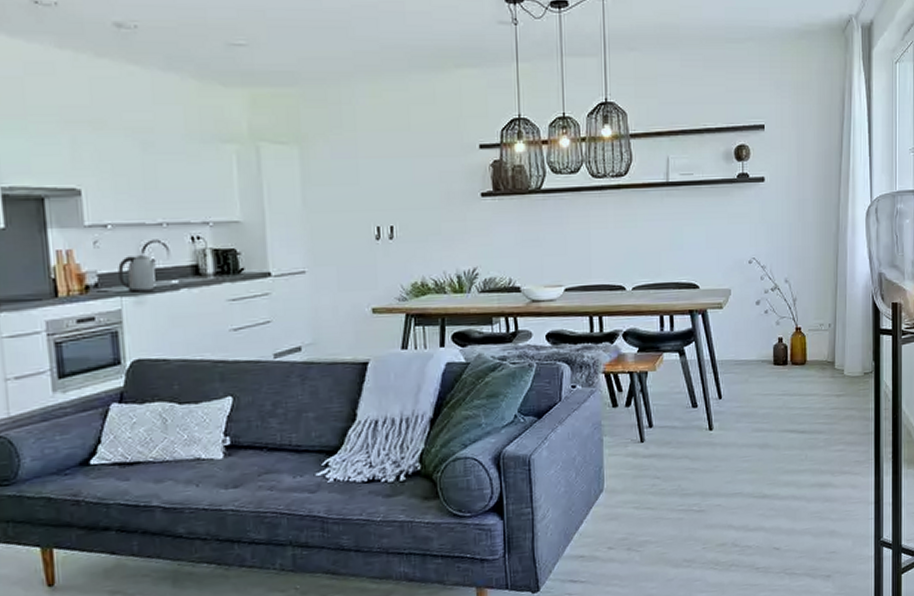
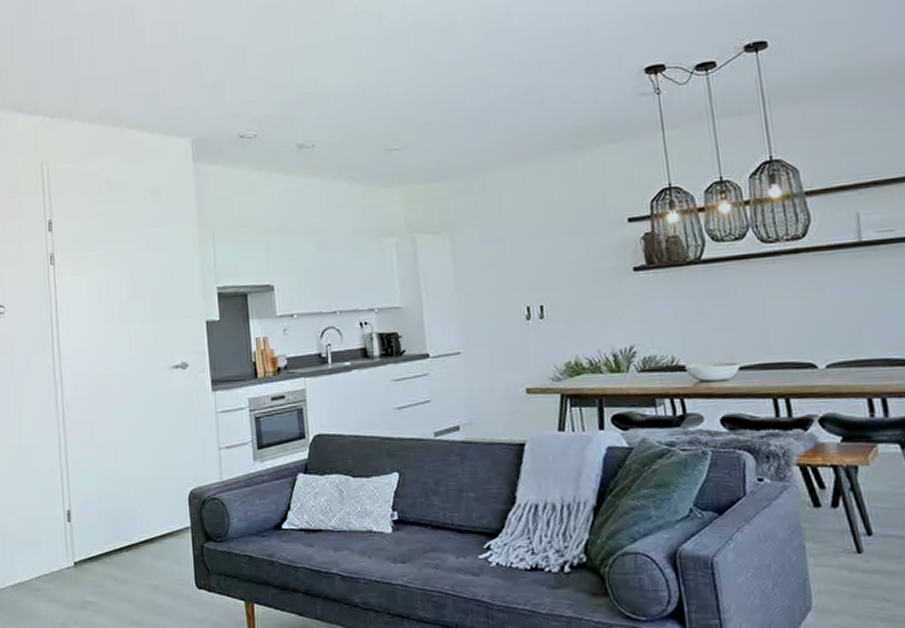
kettle: present [118,255,156,294] -> none [302,340,332,375]

